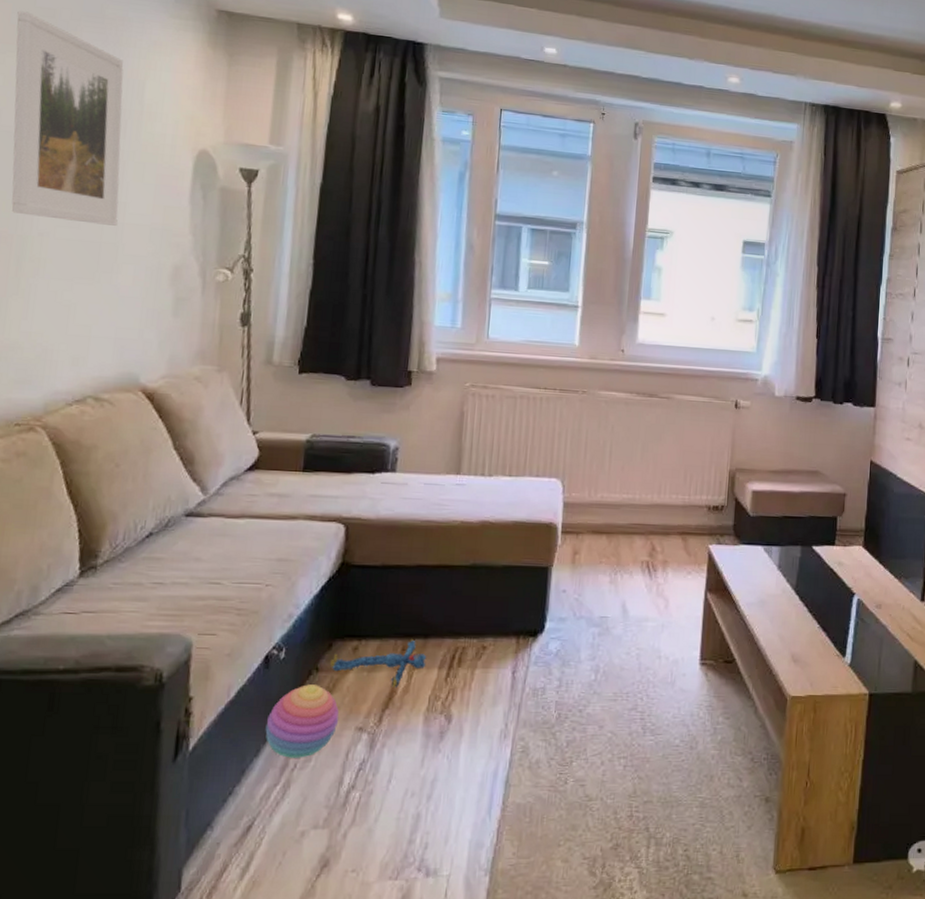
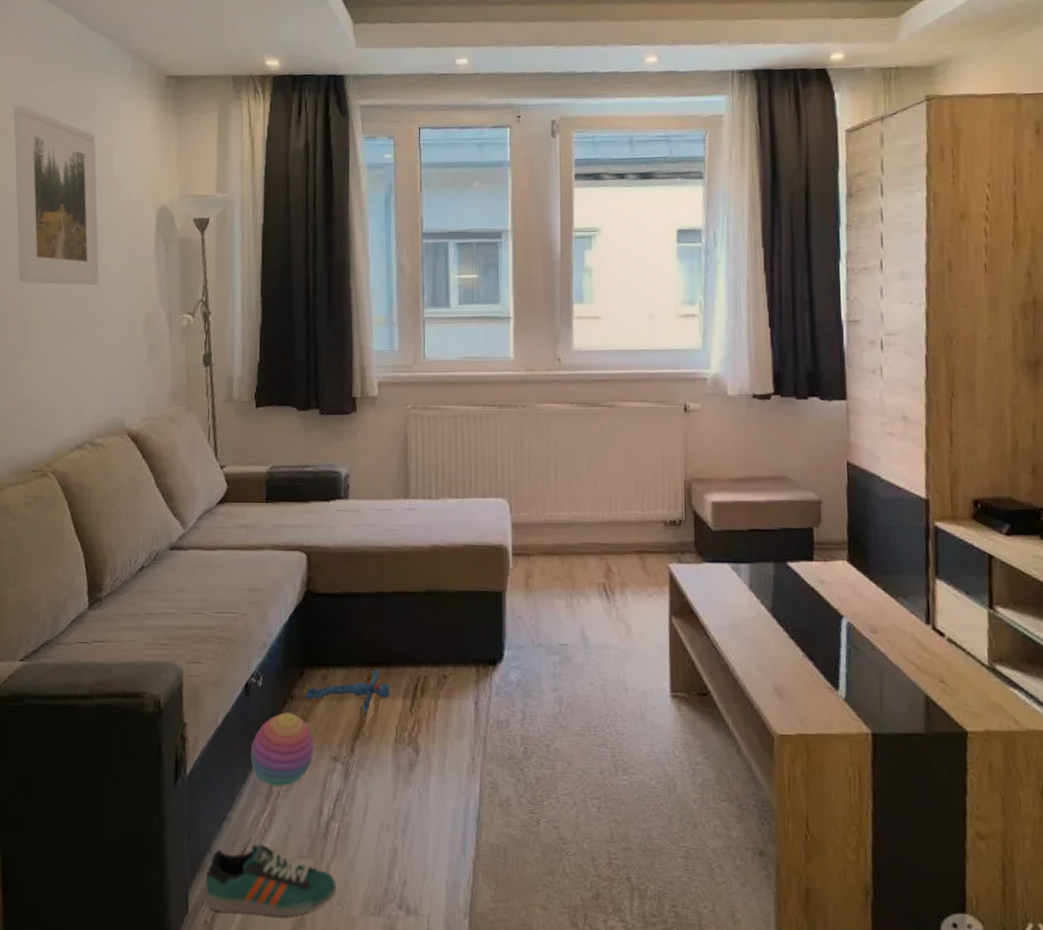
sneaker: none [202,818,353,889] -> present [205,844,337,917]

